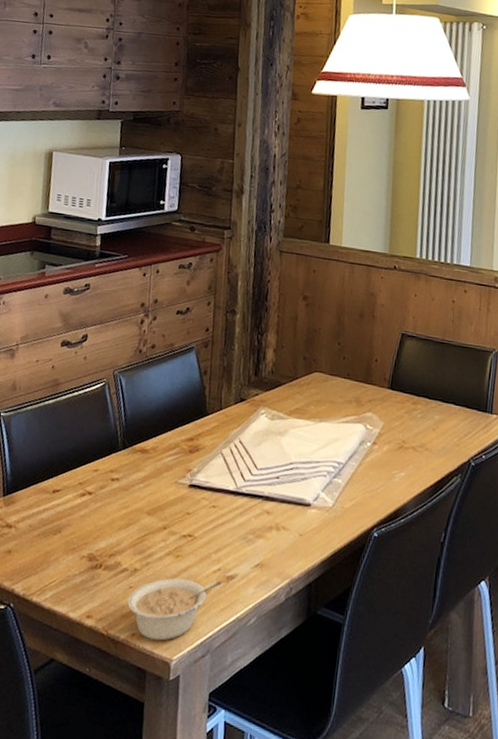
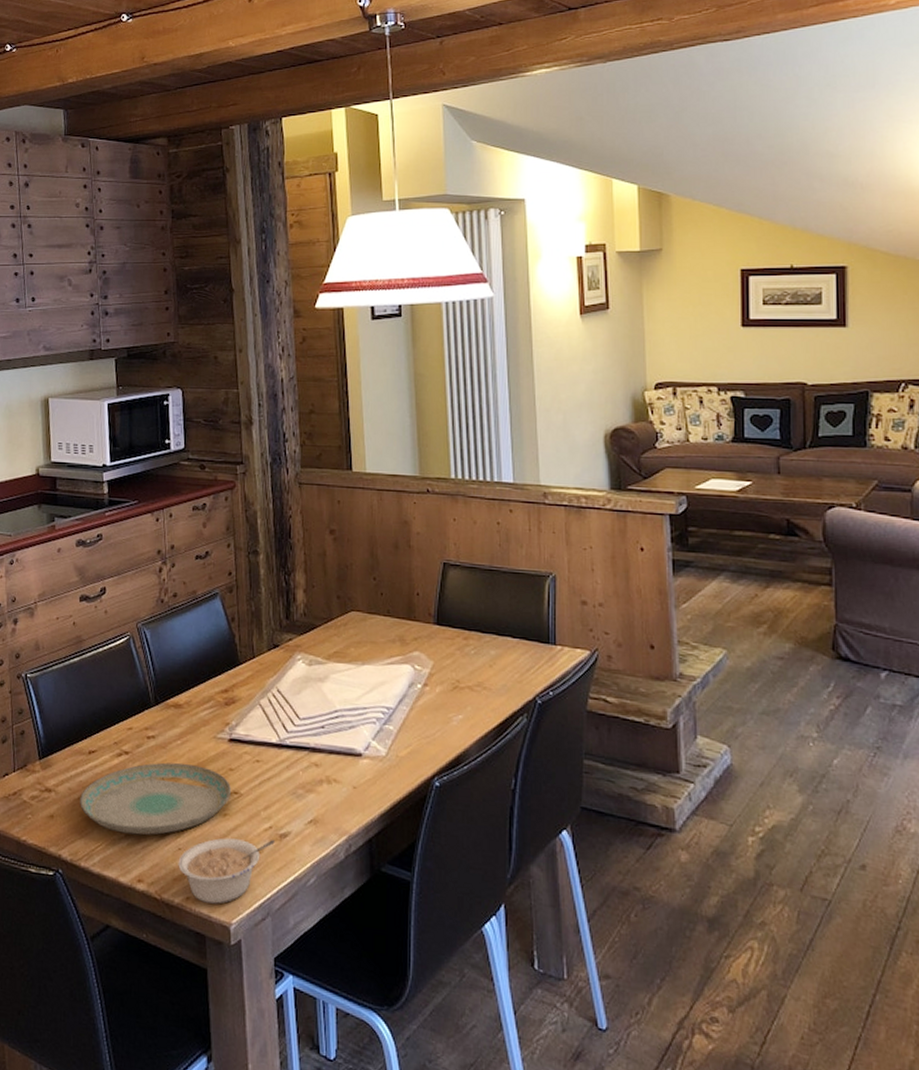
plate: none [38,504,187,573] -> present [80,762,232,835]

